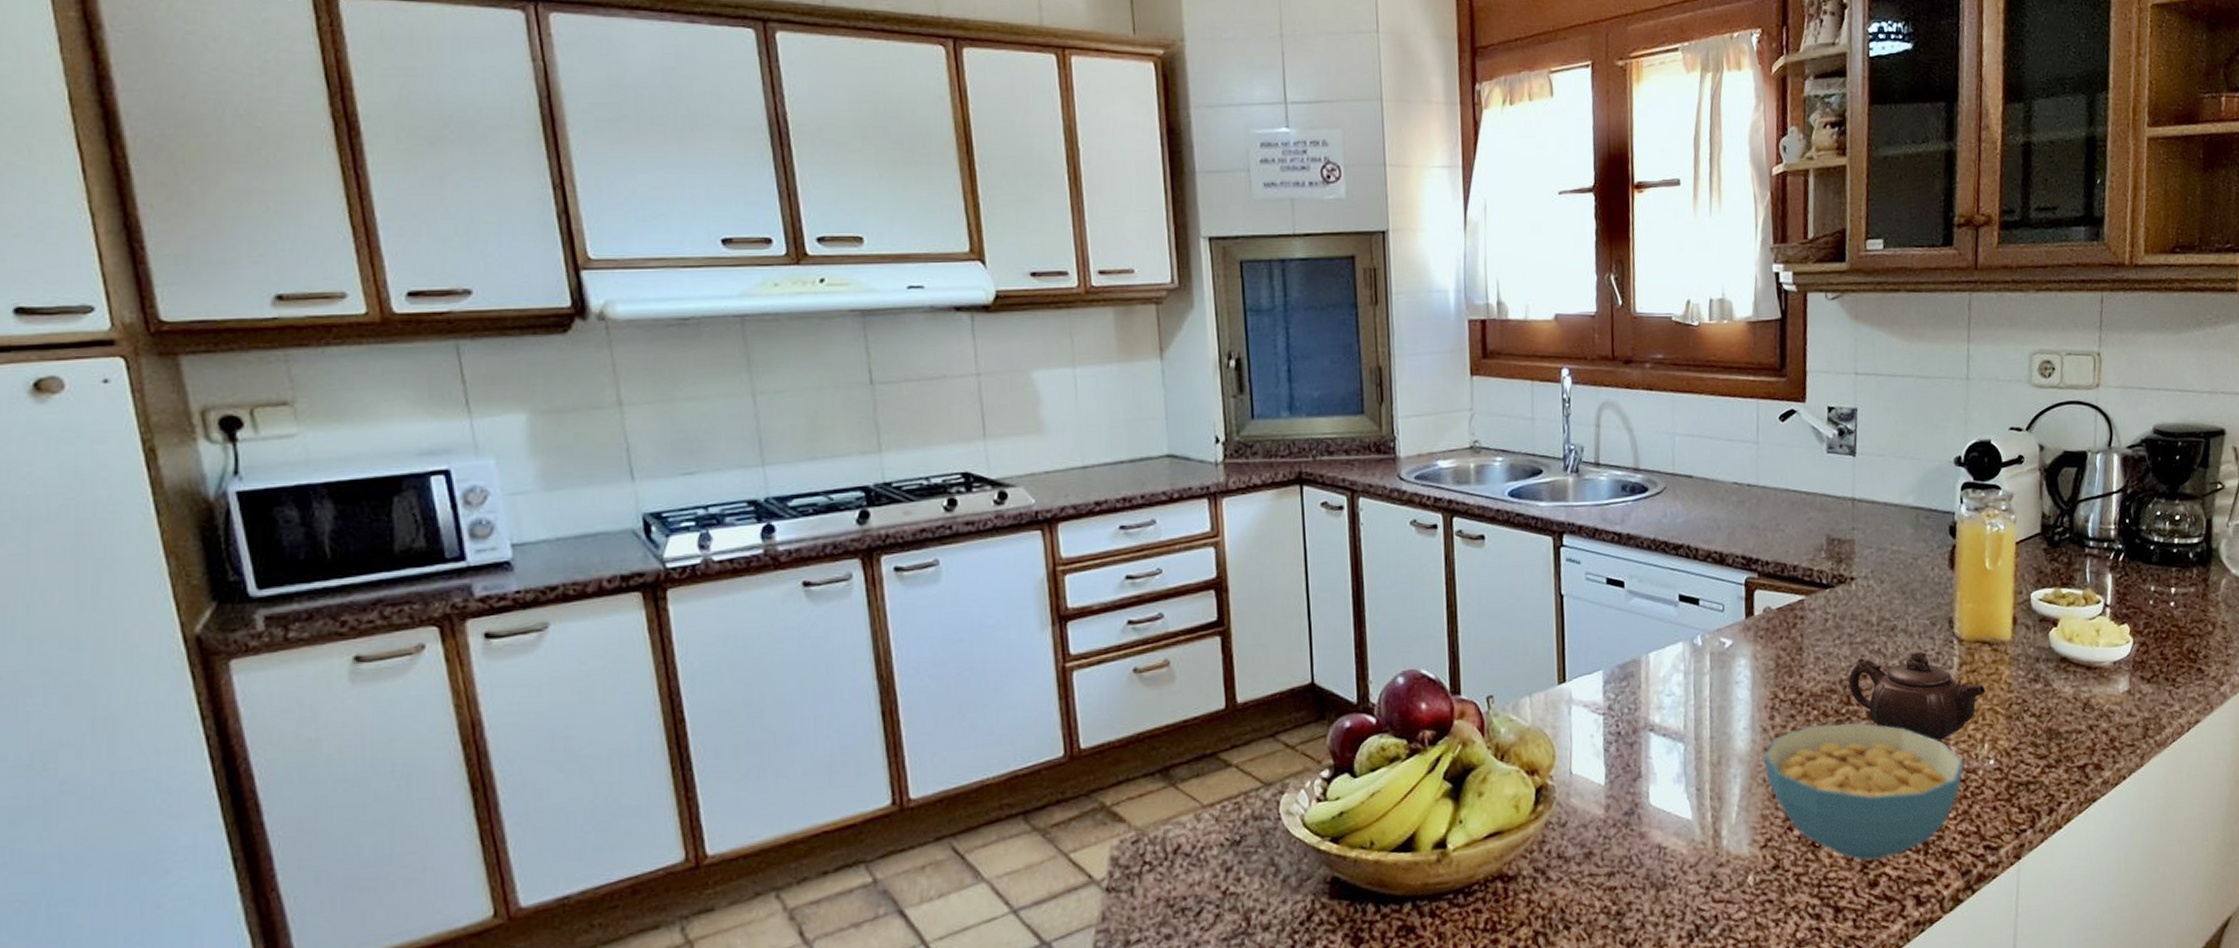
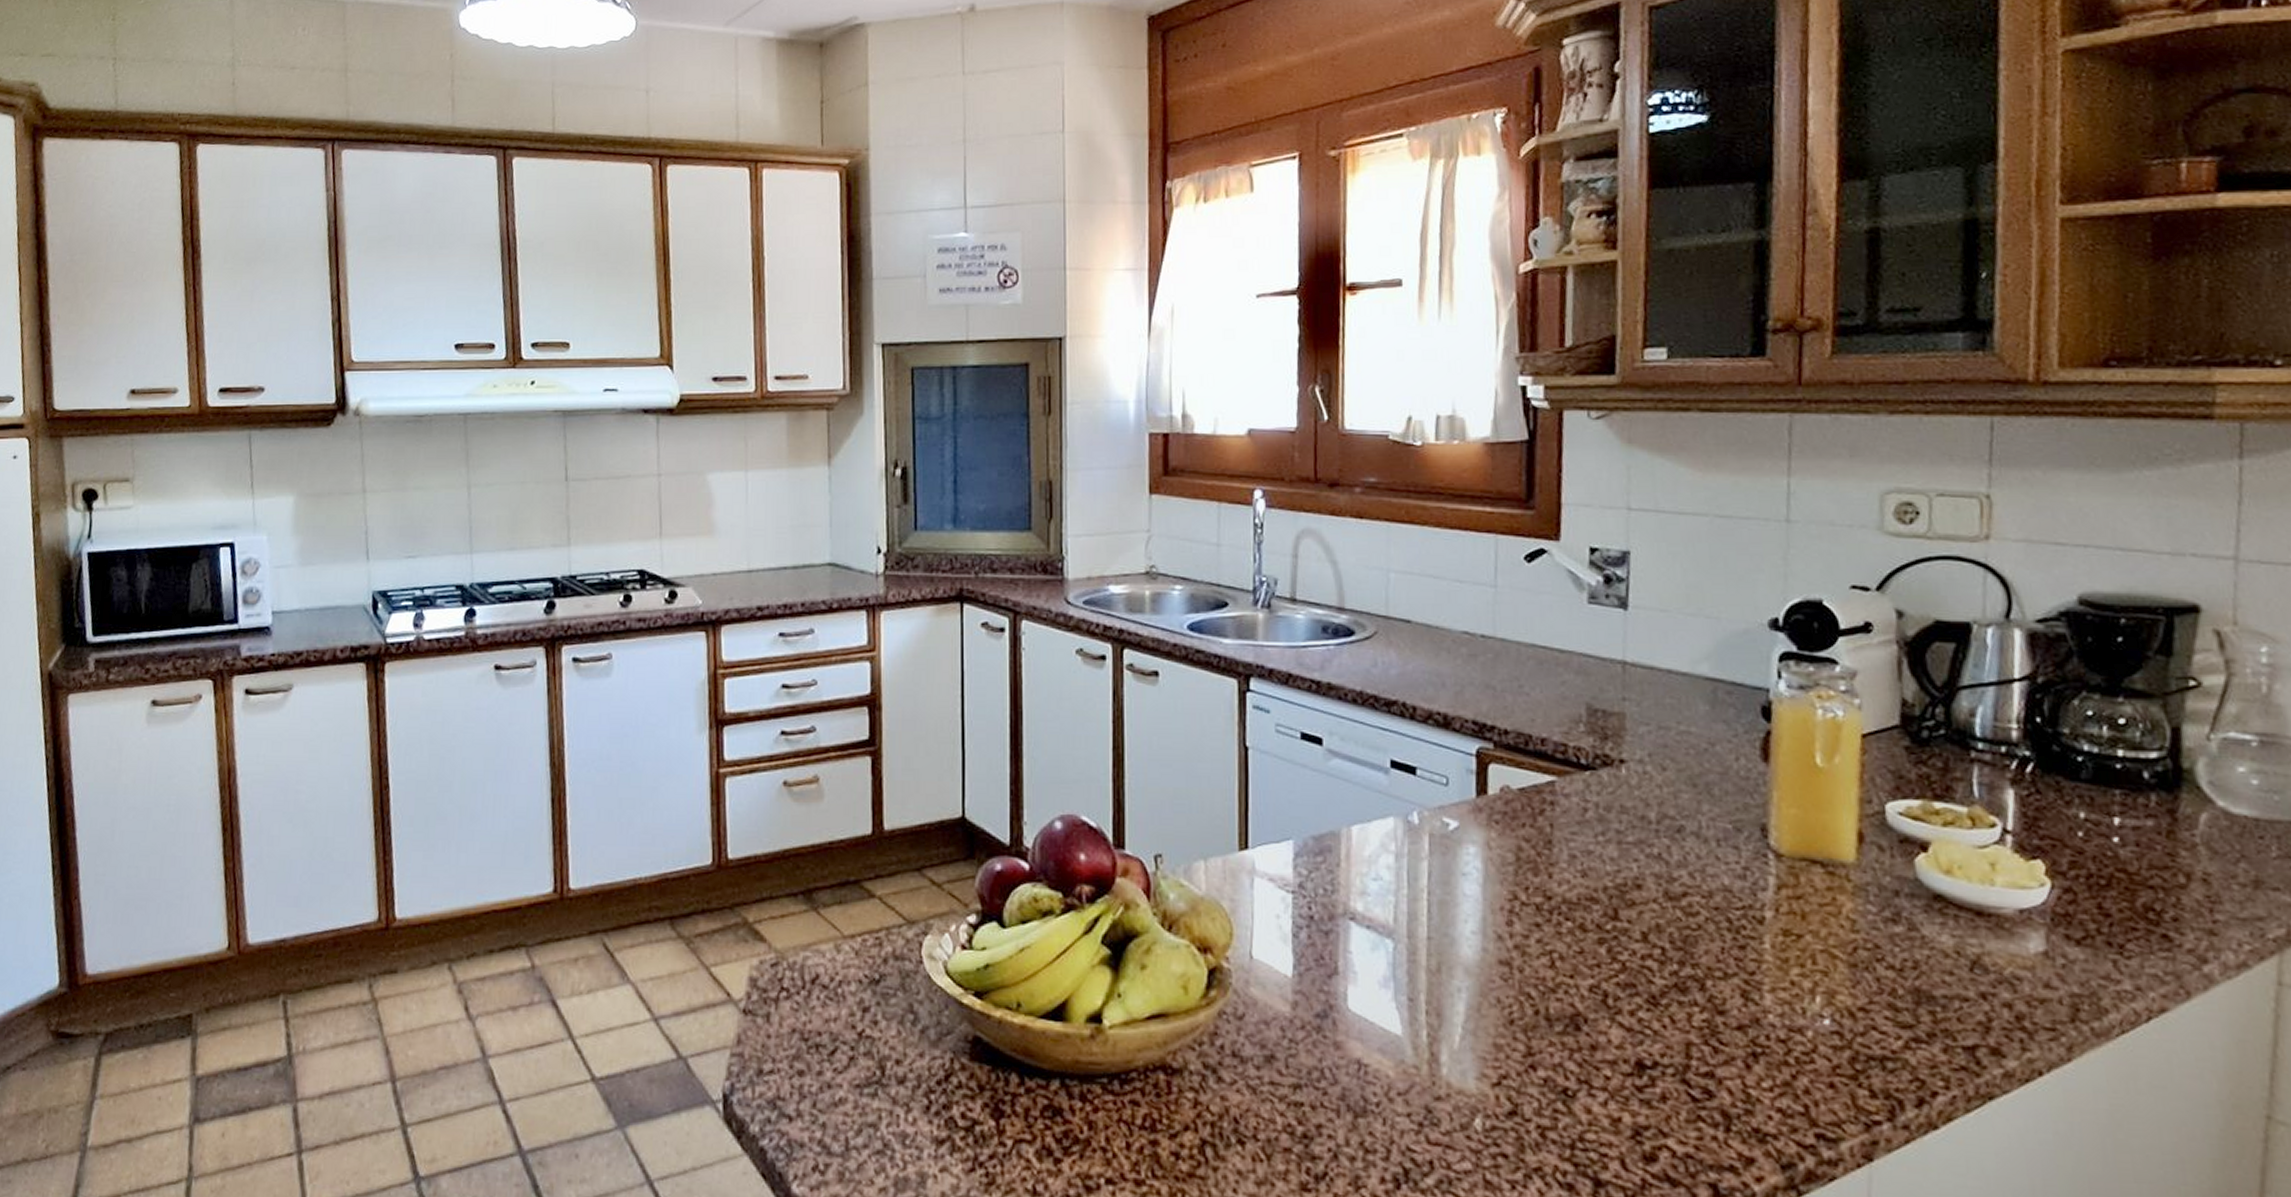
cereal bowl: present [1764,722,1964,861] -> none [1498,939,1784,1128]
teapot: present [1848,651,1986,741] -> none [1616,862,1817,982]

